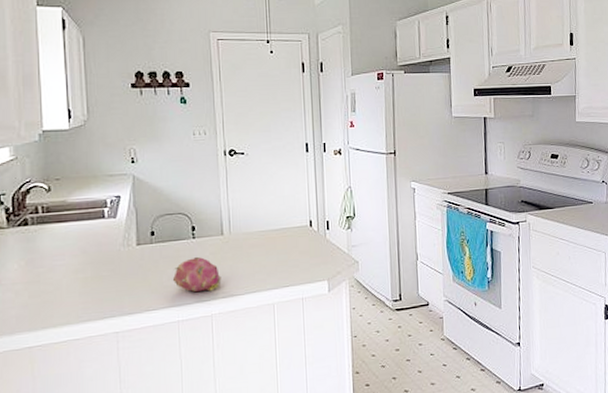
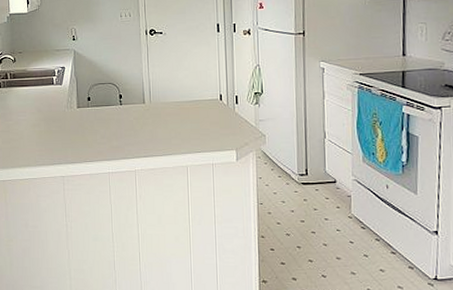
fruit: present [172,256,221,292] -> none [104,120,143,150]

